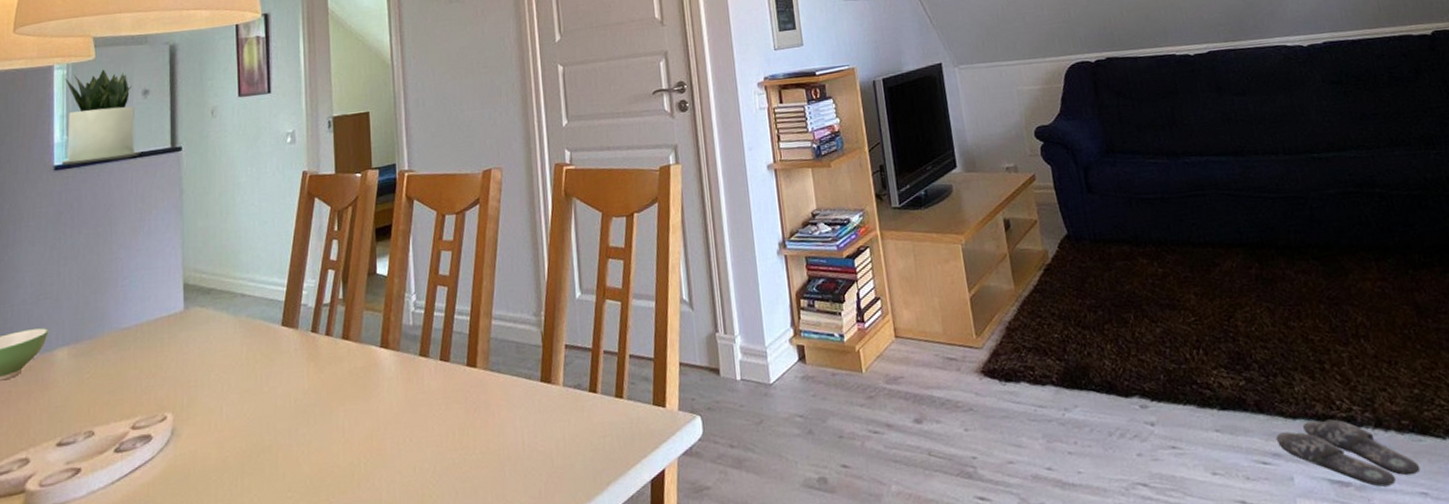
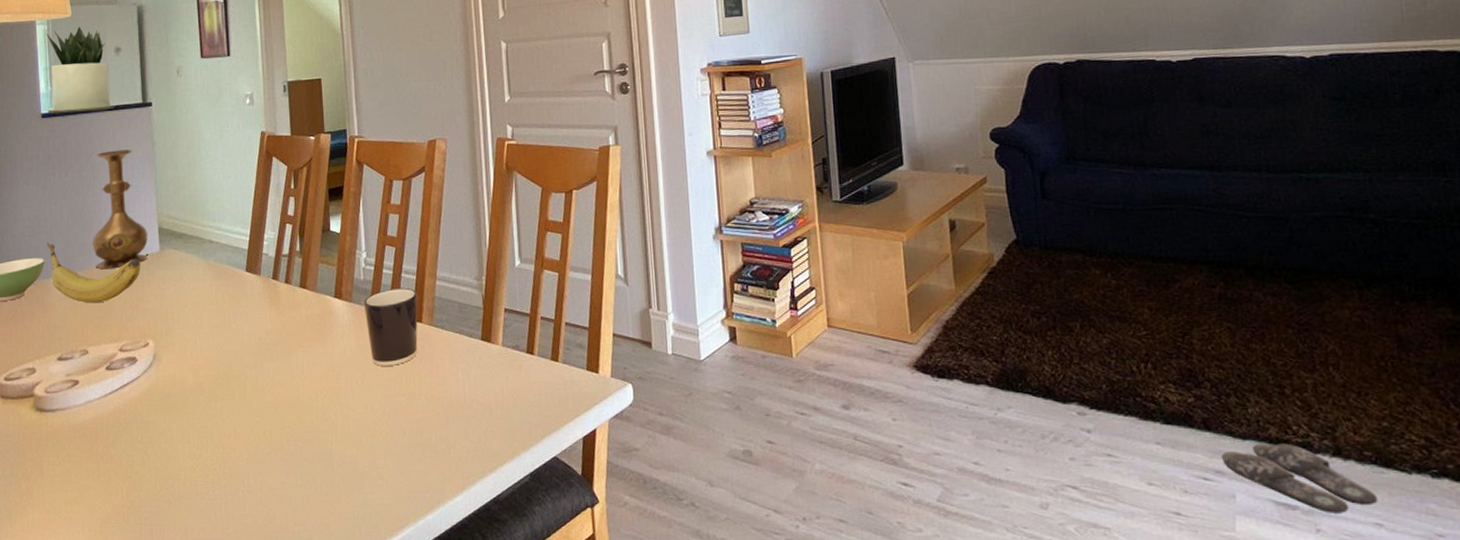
fruit: none [52,309,161,376] -> present [47,242,141,303]
vase: none [105,199,172,336] -> present [92,149,149,269]
mug: none [412,330,472,420] -> present [363,287,418,366]

